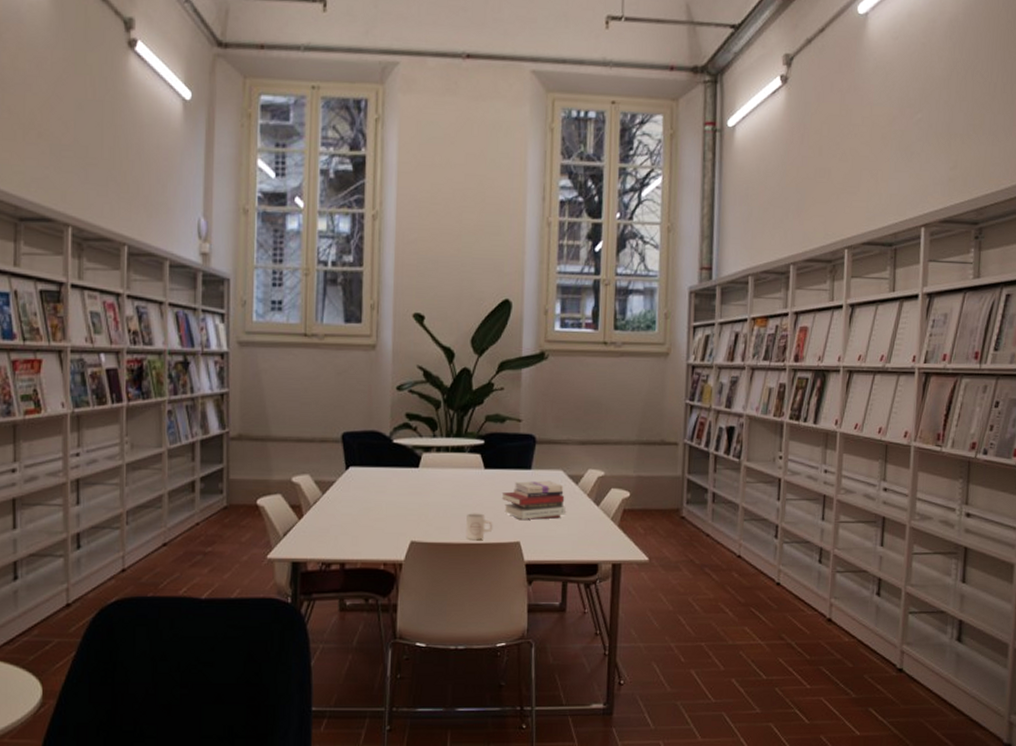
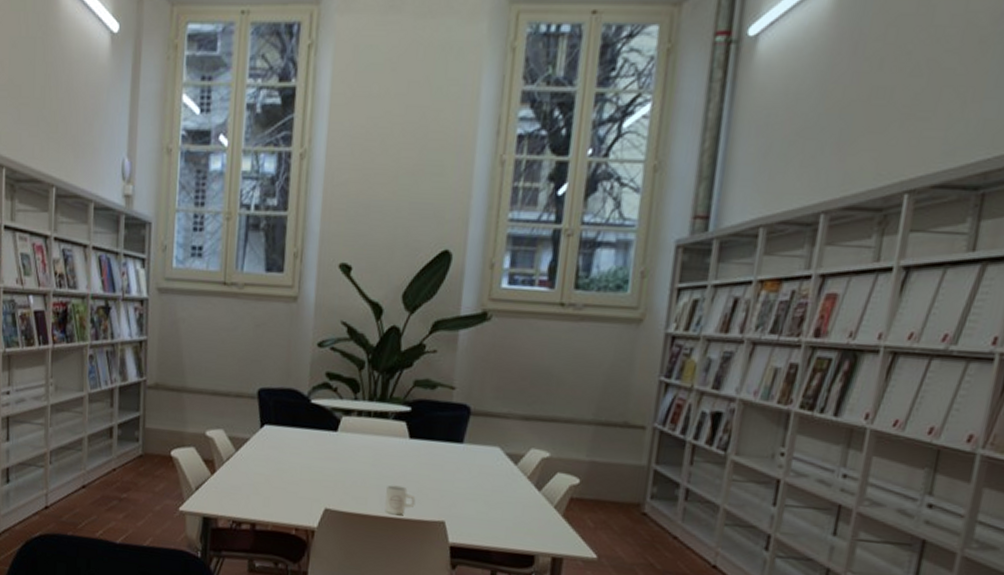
books: present [502,480,566,520] -> none [428,455,501,501]

